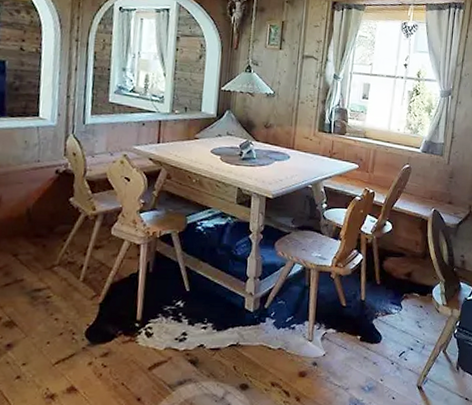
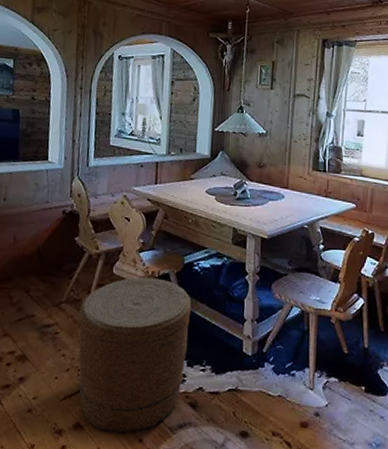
basket: none [72,238,194,394] -> present [78,277,191,434]

